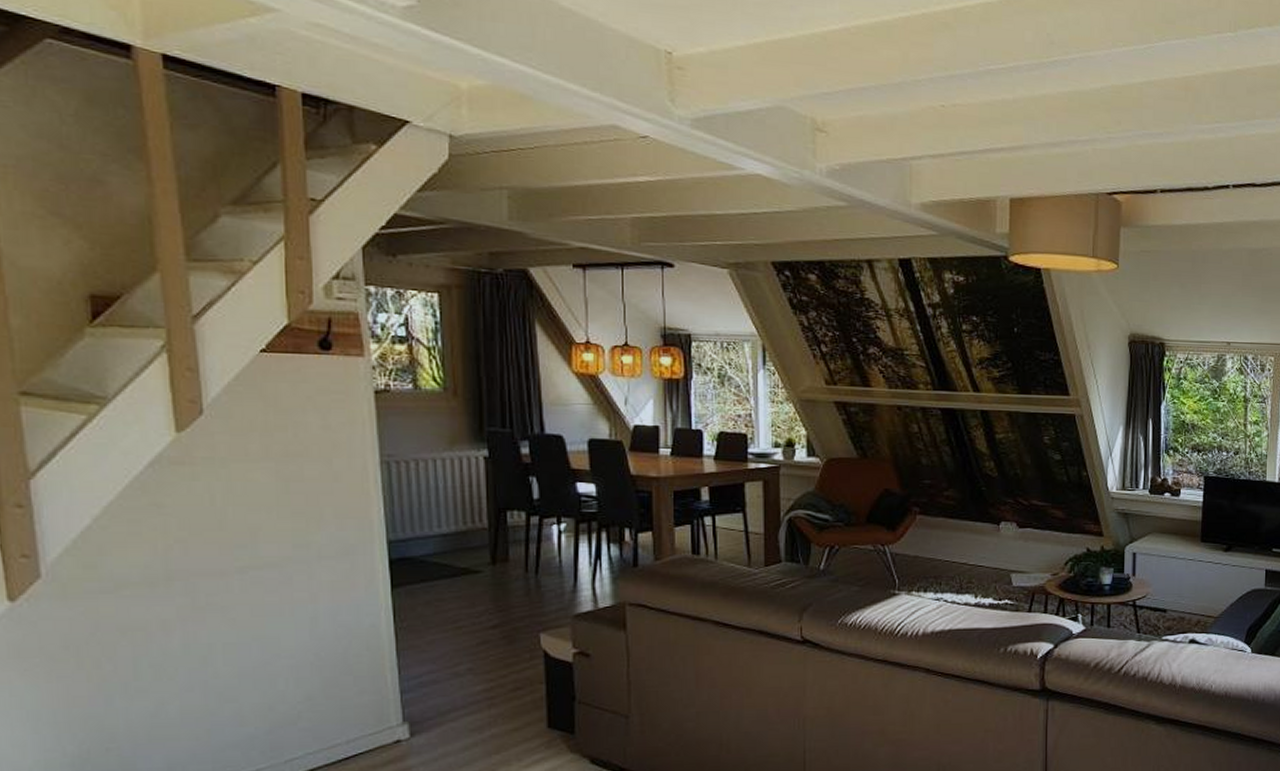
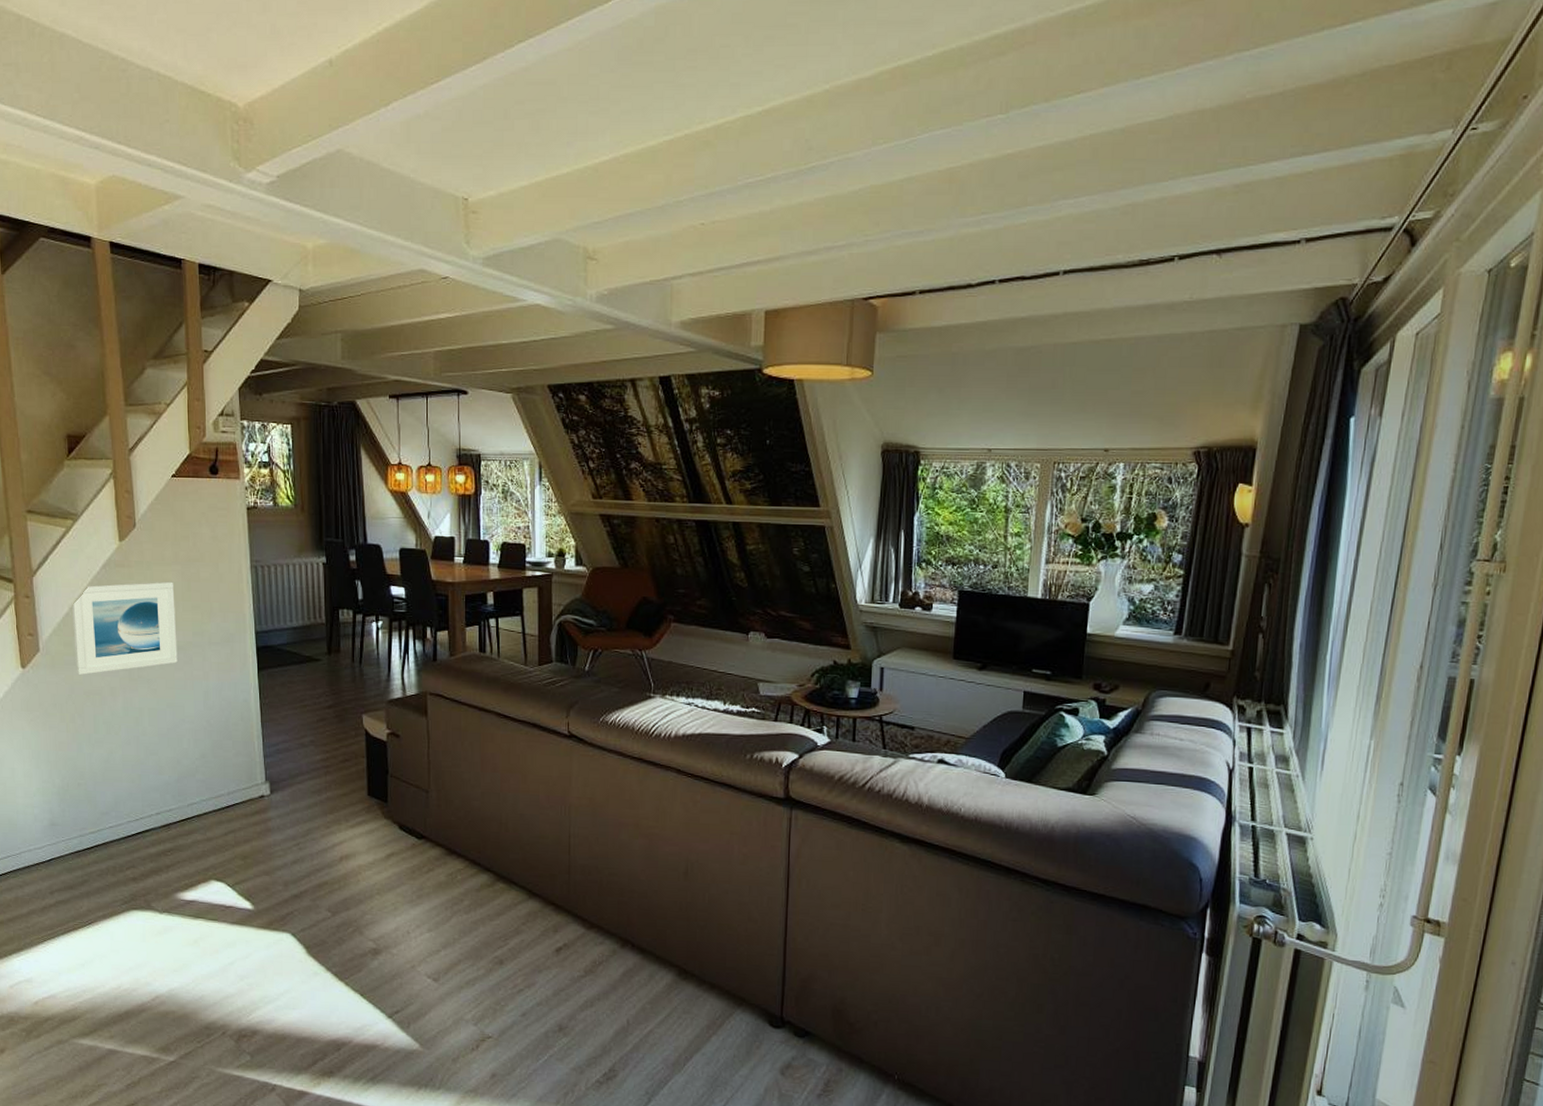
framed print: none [95,482,270,607] -> present [71,581,178,676]

